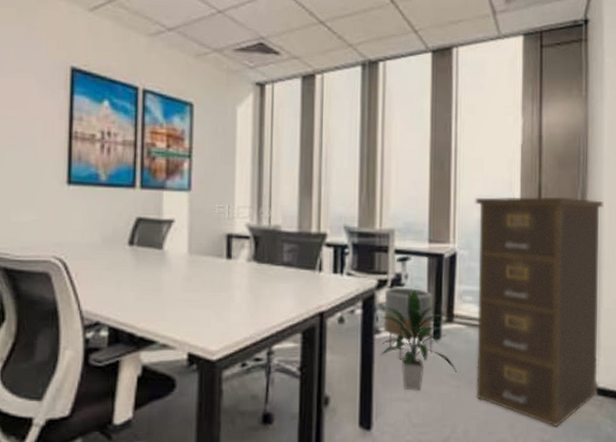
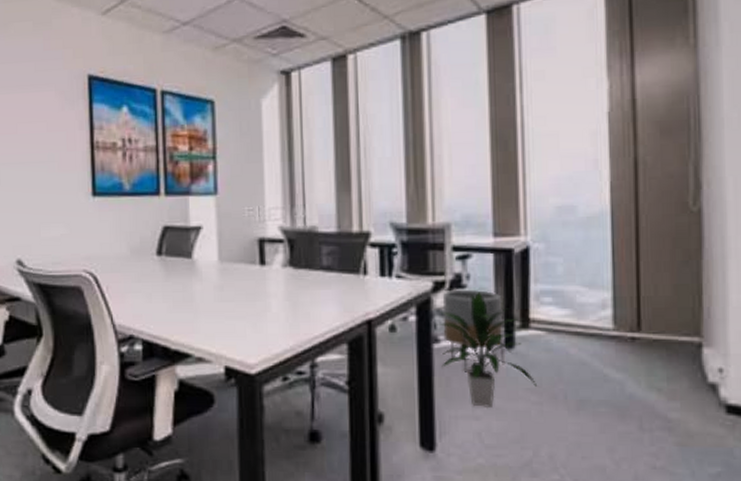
filing cabinet: present [475,196,603,428] -> none [550,172,726,452]

